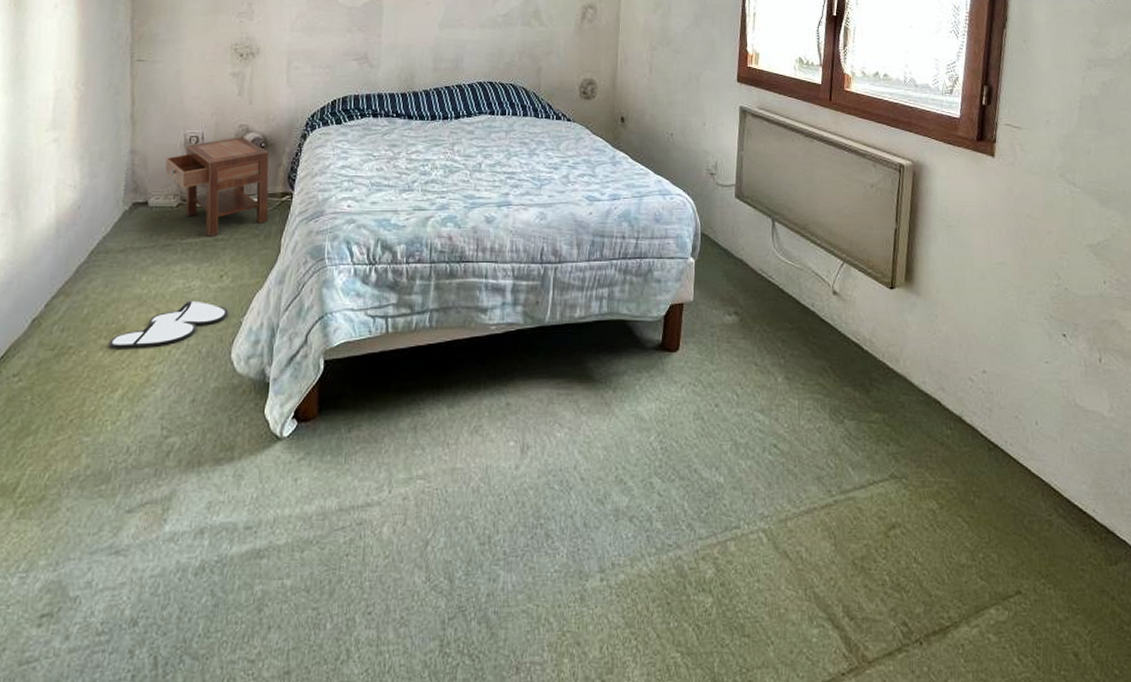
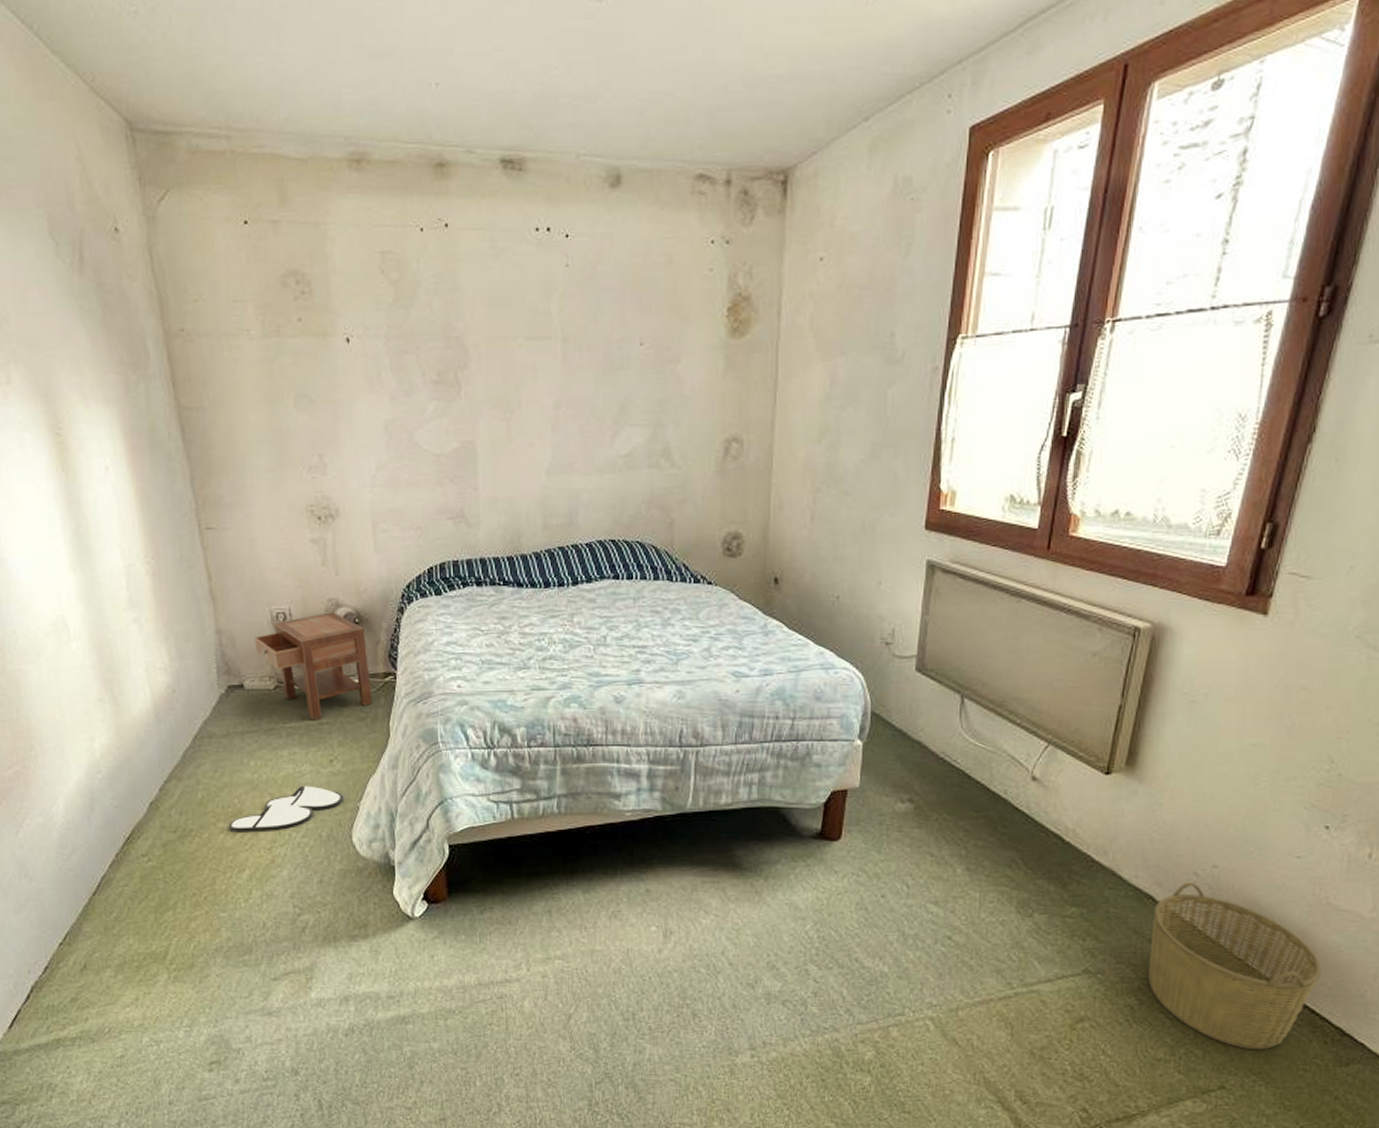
basket: none [941,386,1082,551] -> present [1148,881,1322,1049]

